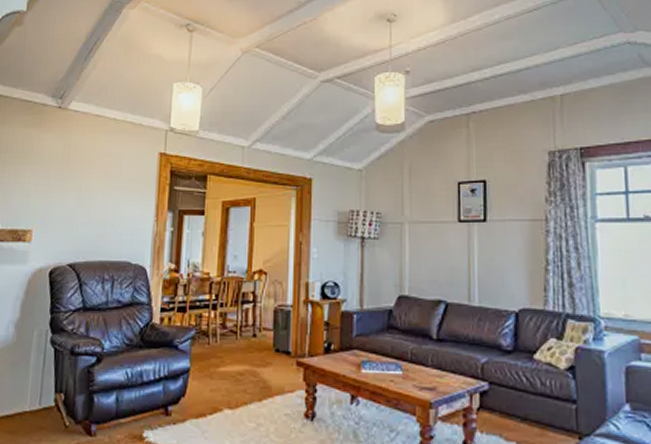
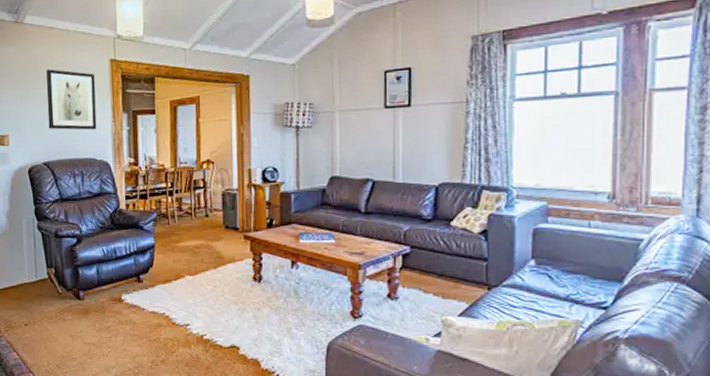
wall art: none [80,159,141,229] -> present [46,69,97,130]

